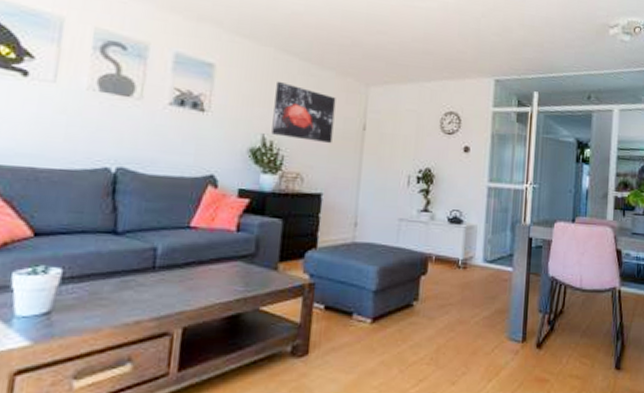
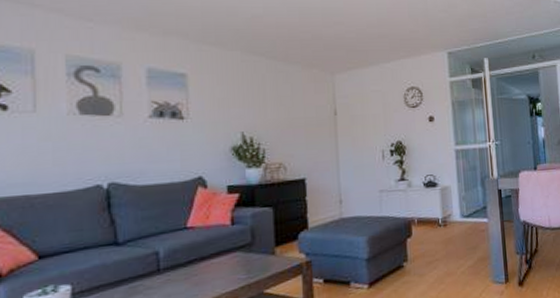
wall art: present [271,81,336,144] -> none [248,81,308,132]

